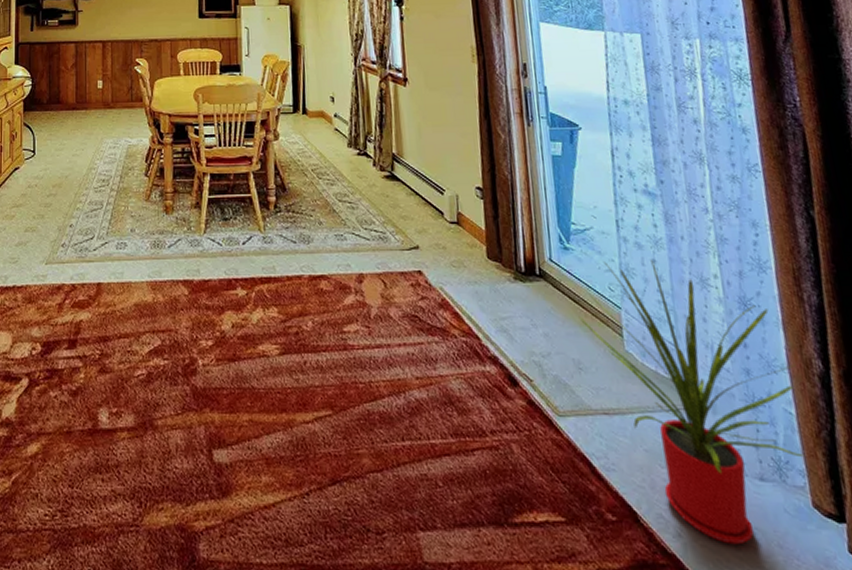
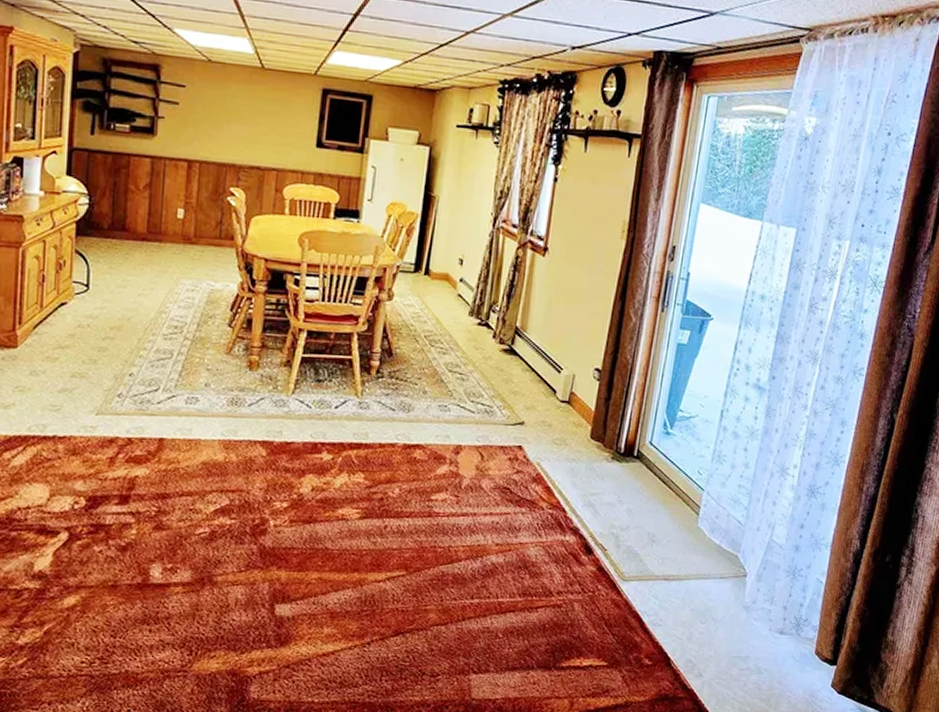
house plant: present [578,260,805,545] -> none [663,448,837,682]

